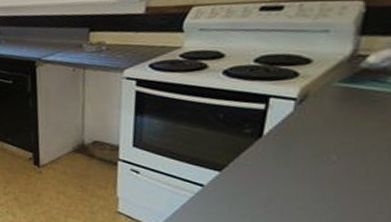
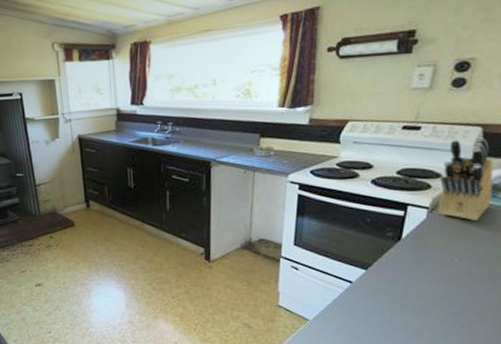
knife block: none [309,11,380,112] -> present [438,136,493,221]

